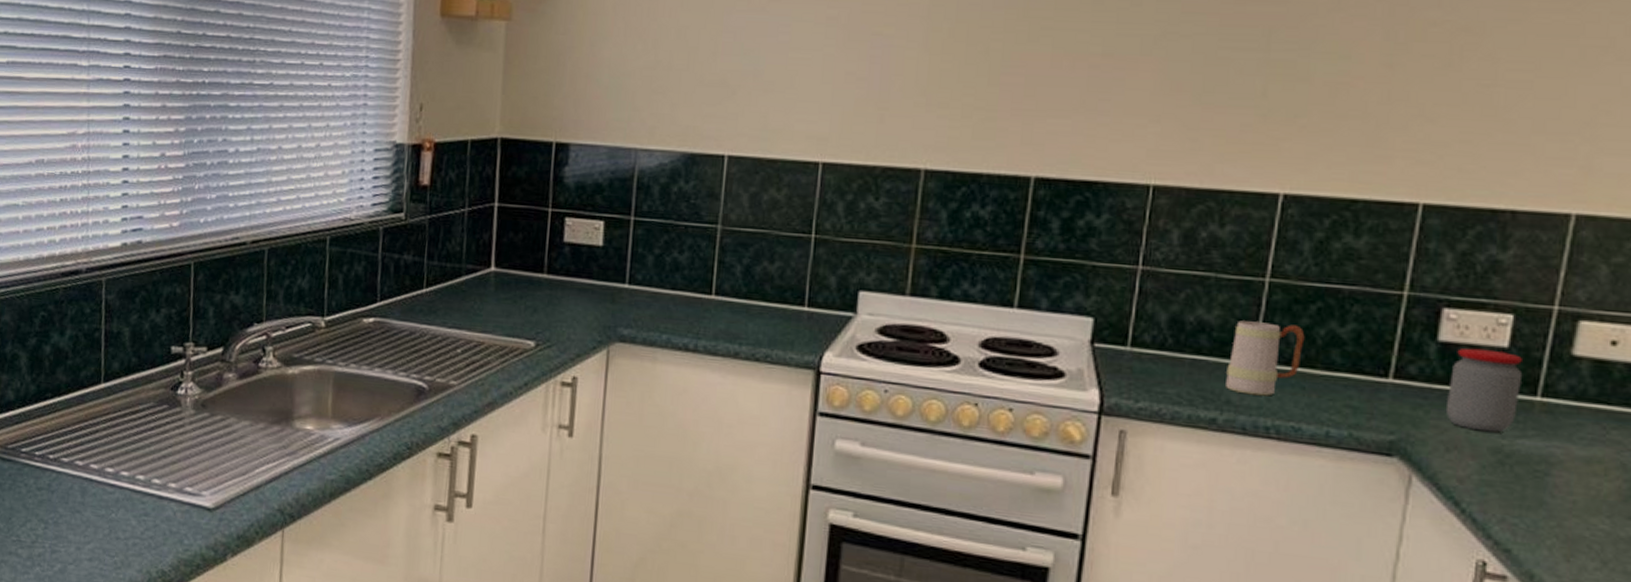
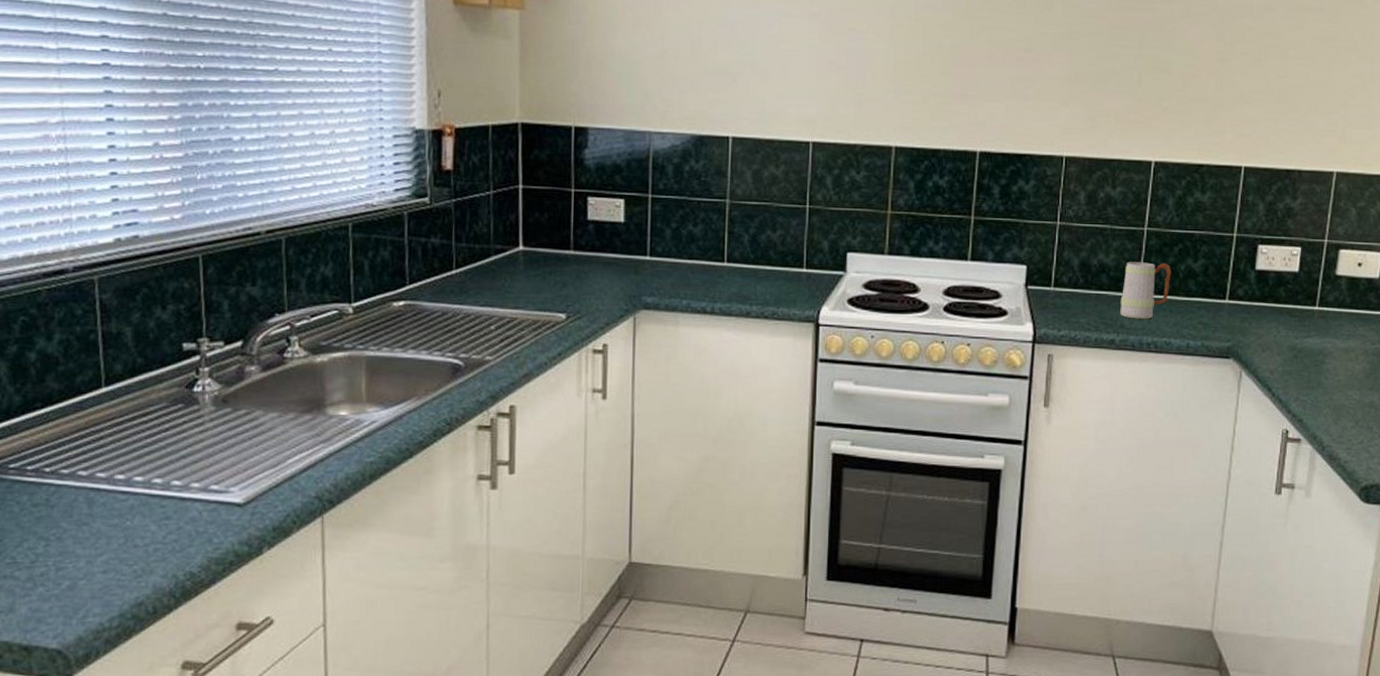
jar: present [1447,348,1523,433] -> none [1262,274,1307,335]

